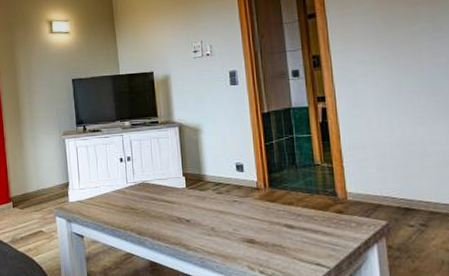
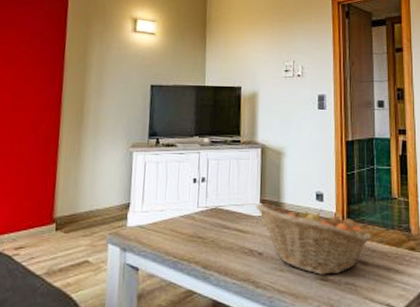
fruit basket: none [179,176,296,239] -> present [256,203,372,276]

